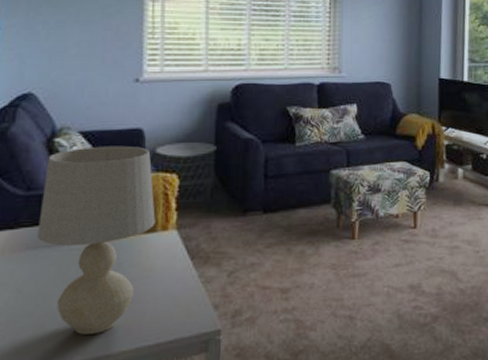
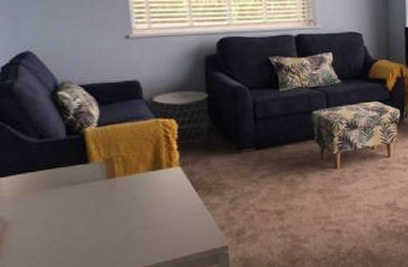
table lamp: present [37,145,156,335] -> none [54,96,161,255]

